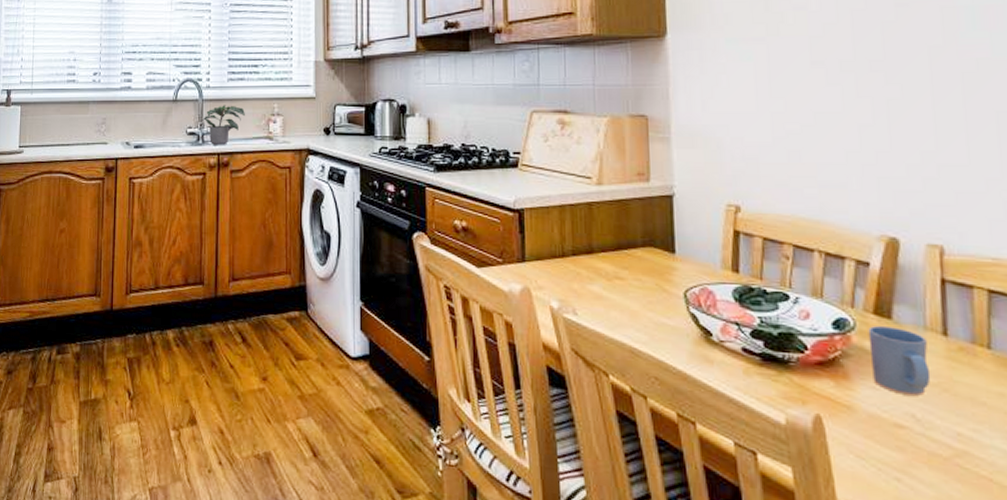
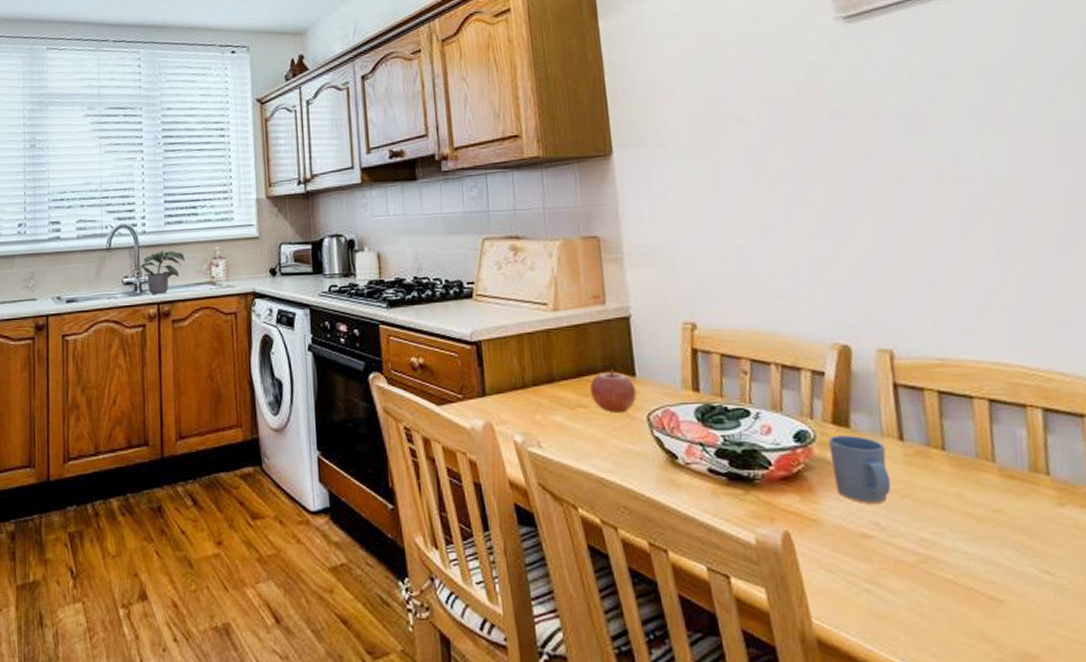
fruit: none [628,245,675,288] -> present [589,369,637,413]

